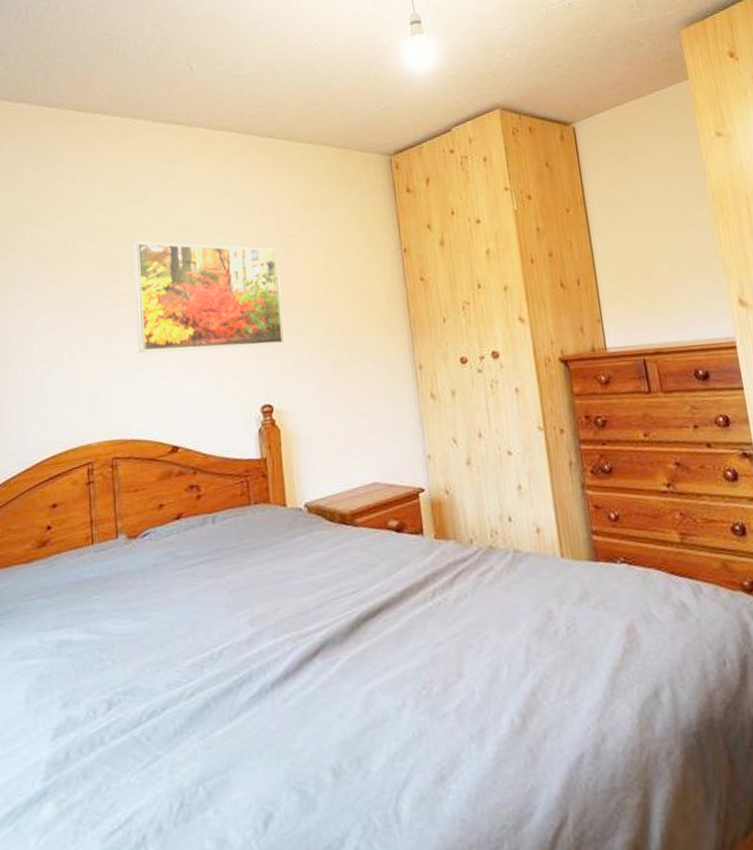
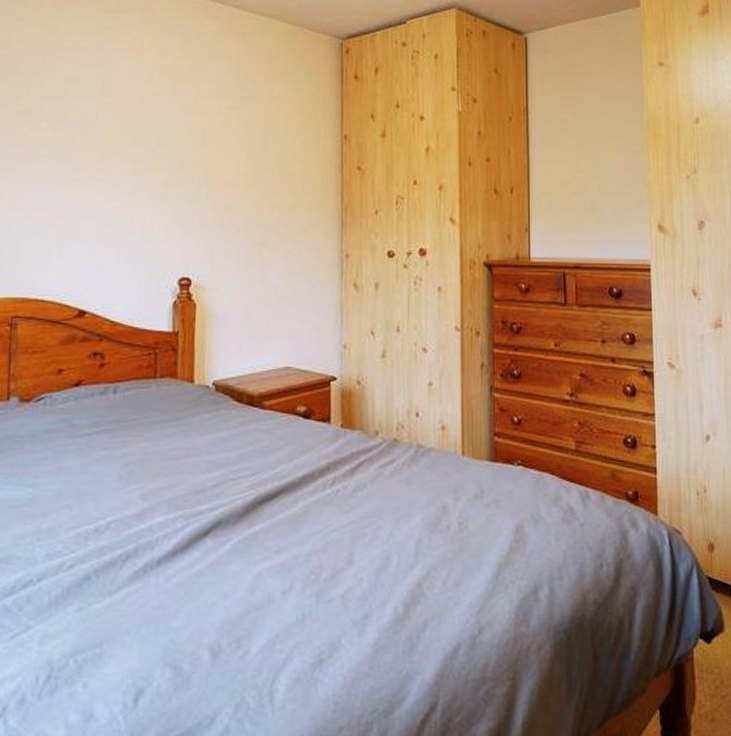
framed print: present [133,241,285,353] -> none [52,92,214,218]

